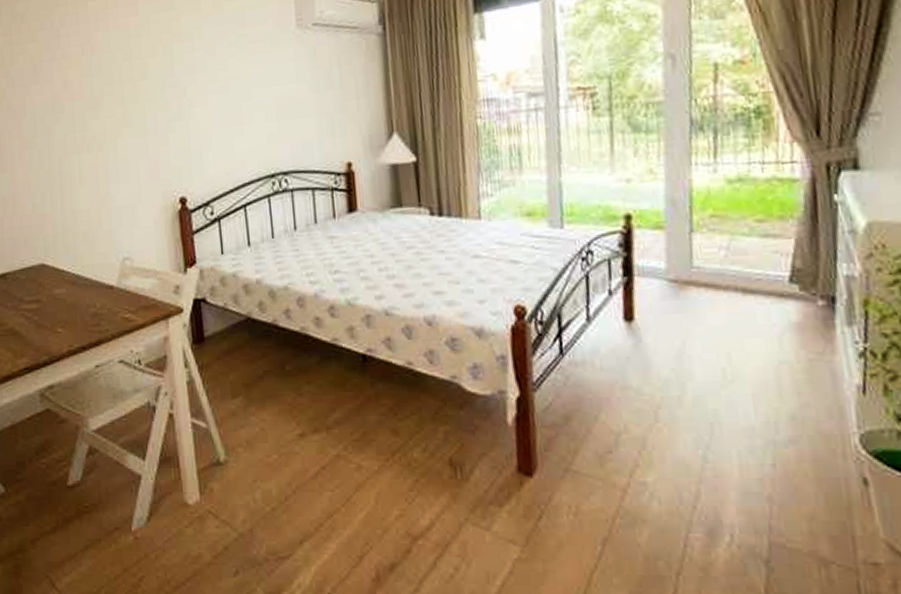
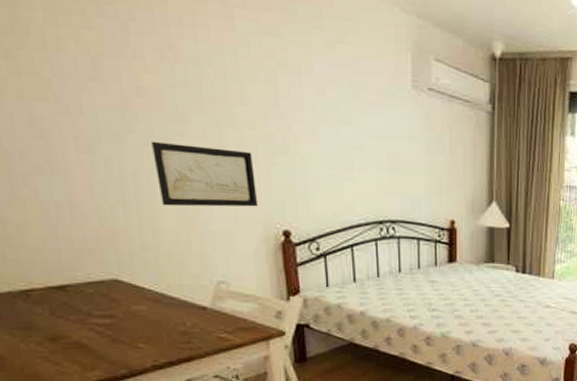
wall art: none [73,123,158,187] -> present [152,141,259,207]

